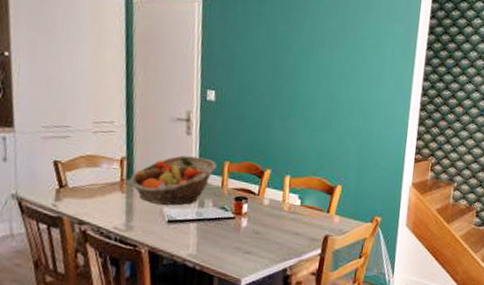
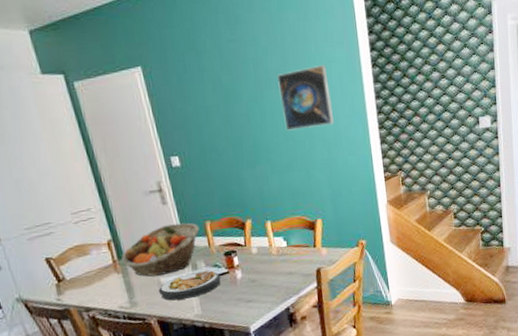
plate: none [157,210,225,236] -> present [158,270,221,301]
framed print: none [328,35,382,96] -> present [277,65,334,131]

